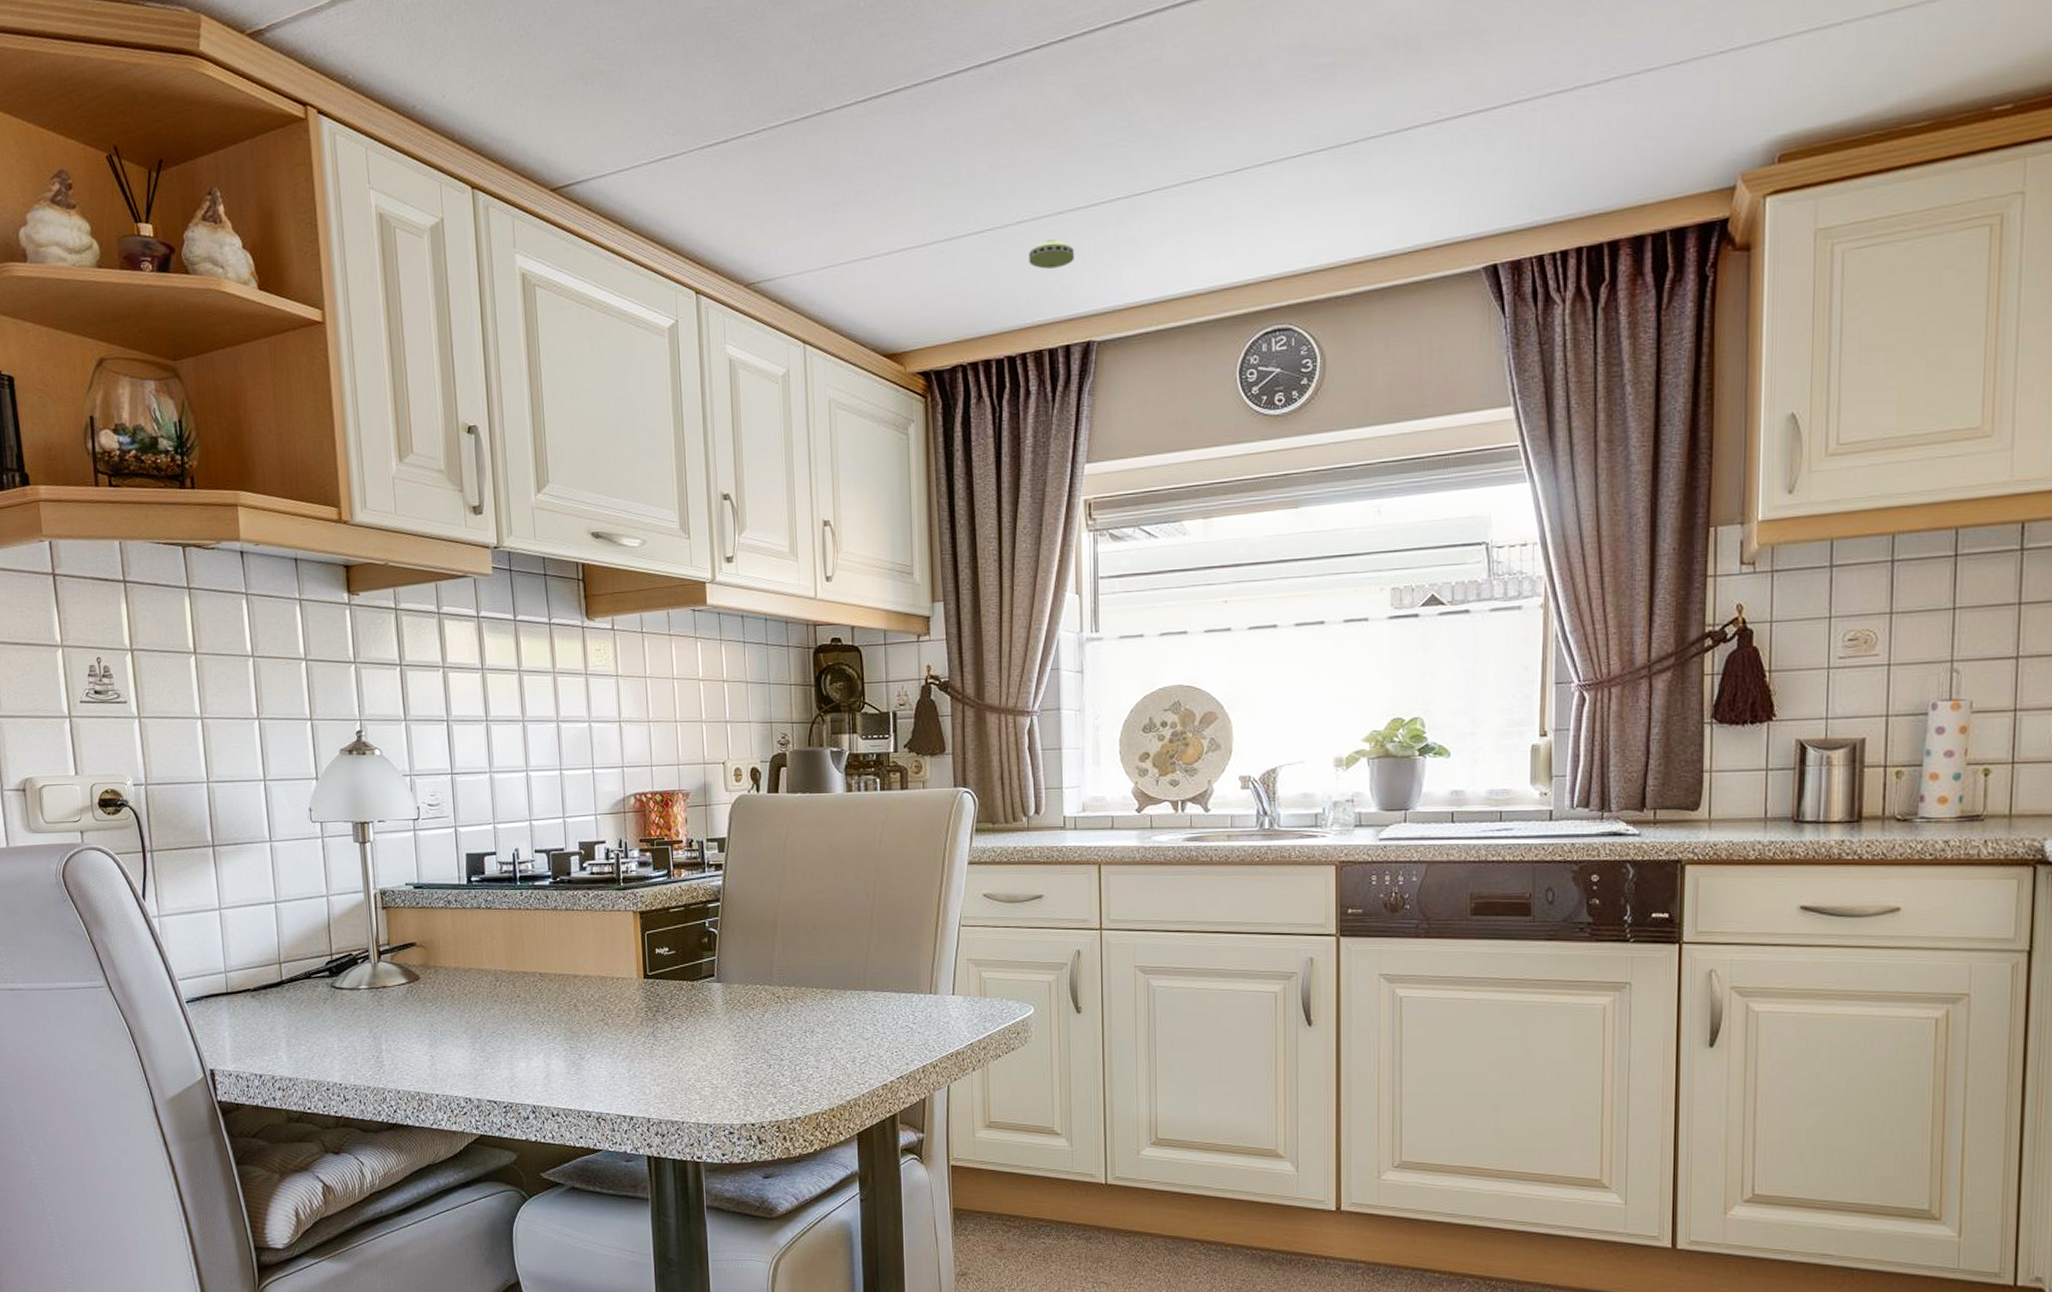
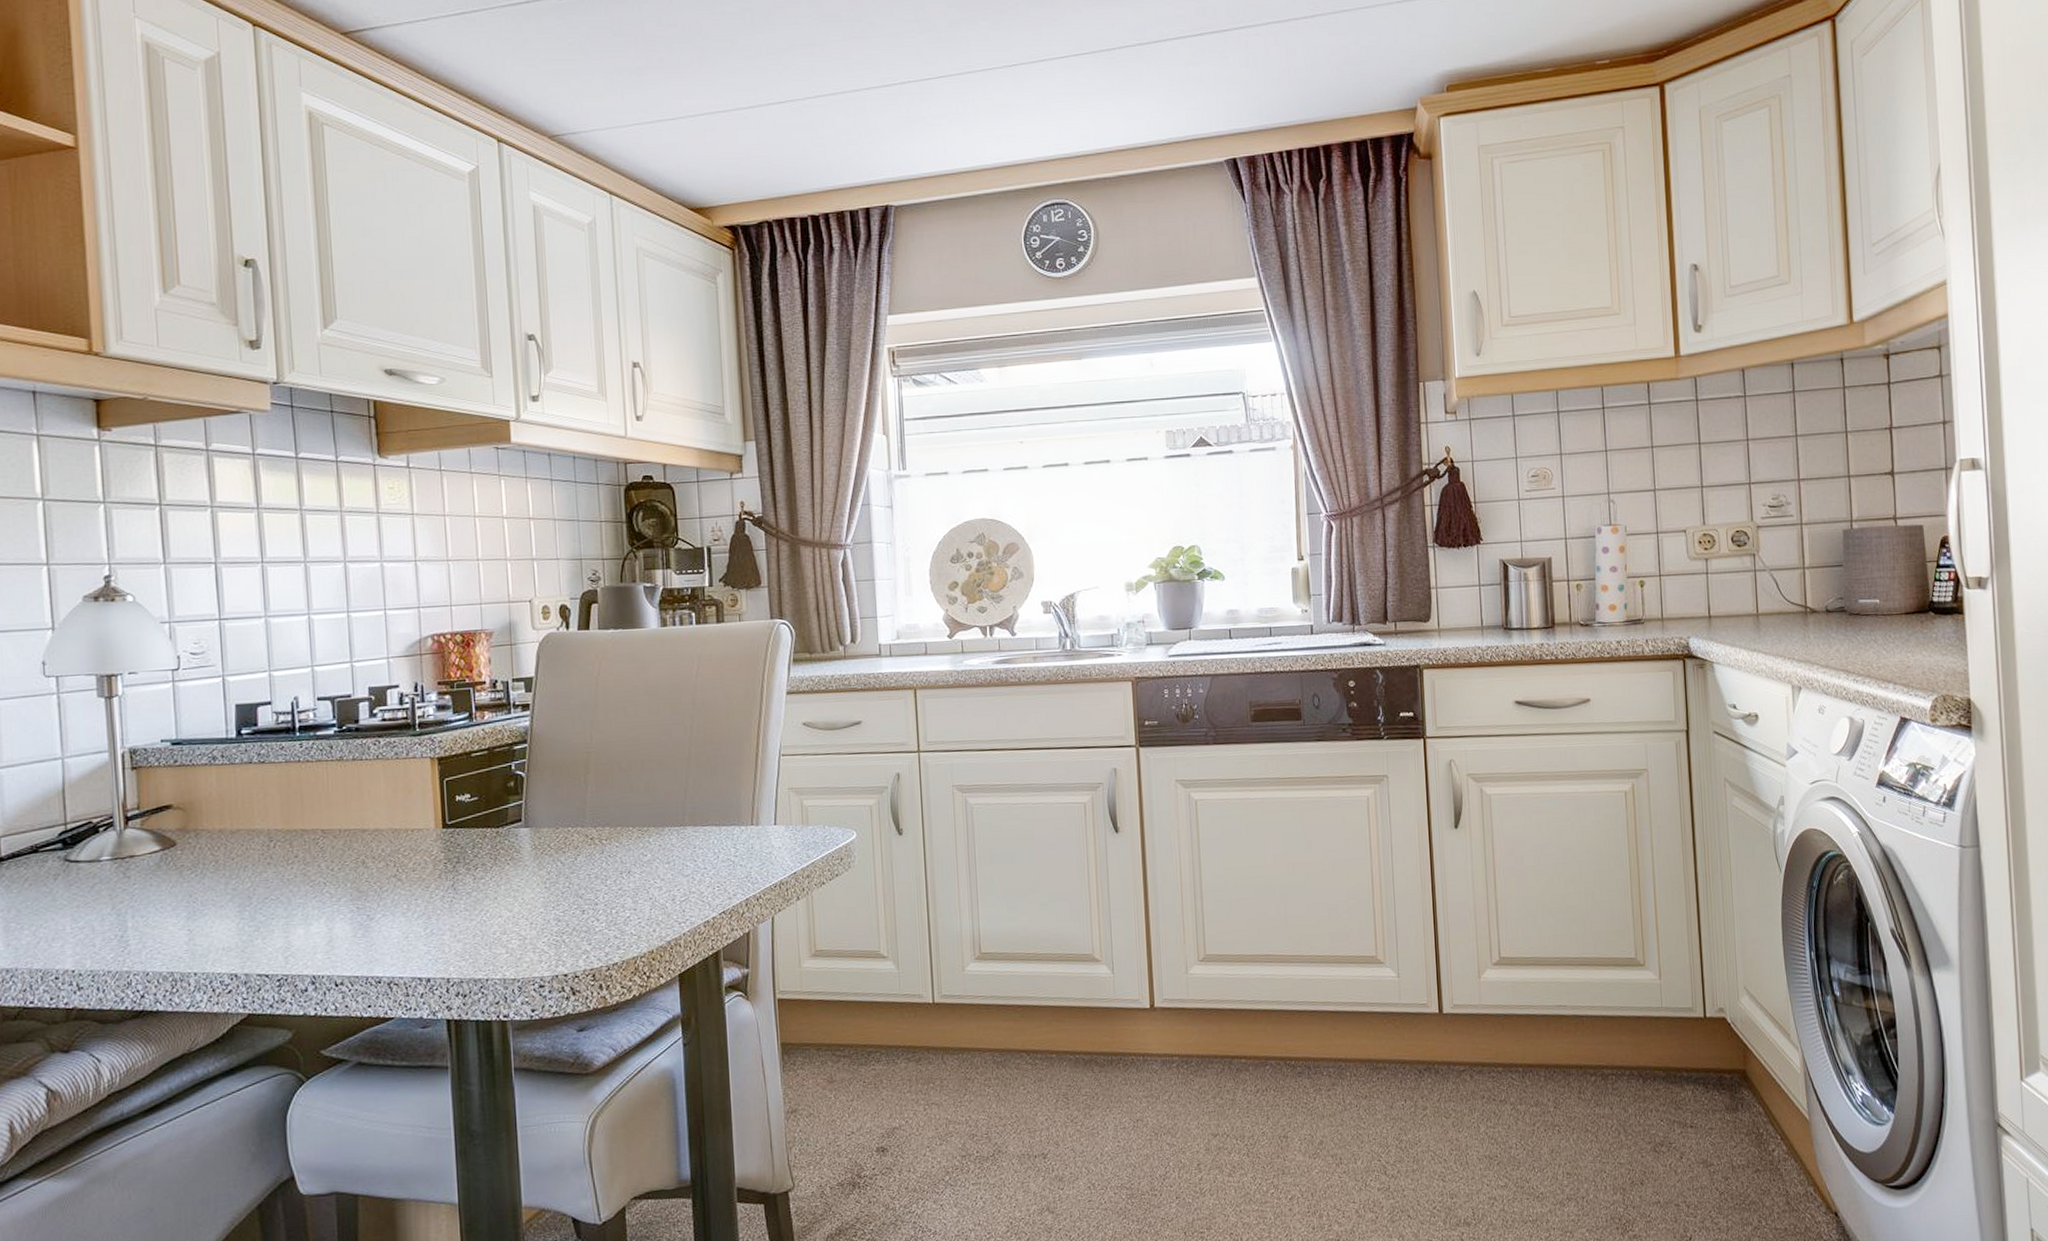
smoke detector: present [1029,239,1074,269] -> none [828,114,870,139]

